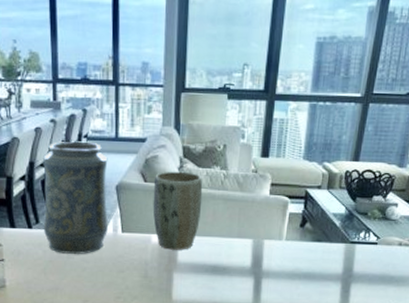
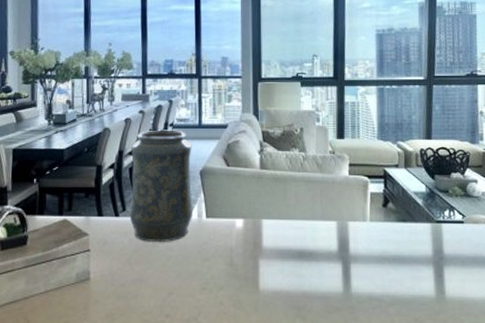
plant pot: present [152,171,203,250] -> none [236,155,284,235]

